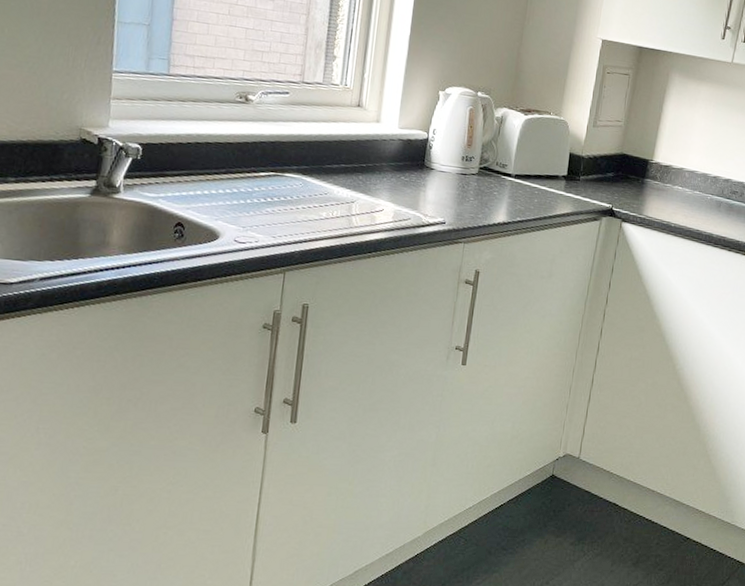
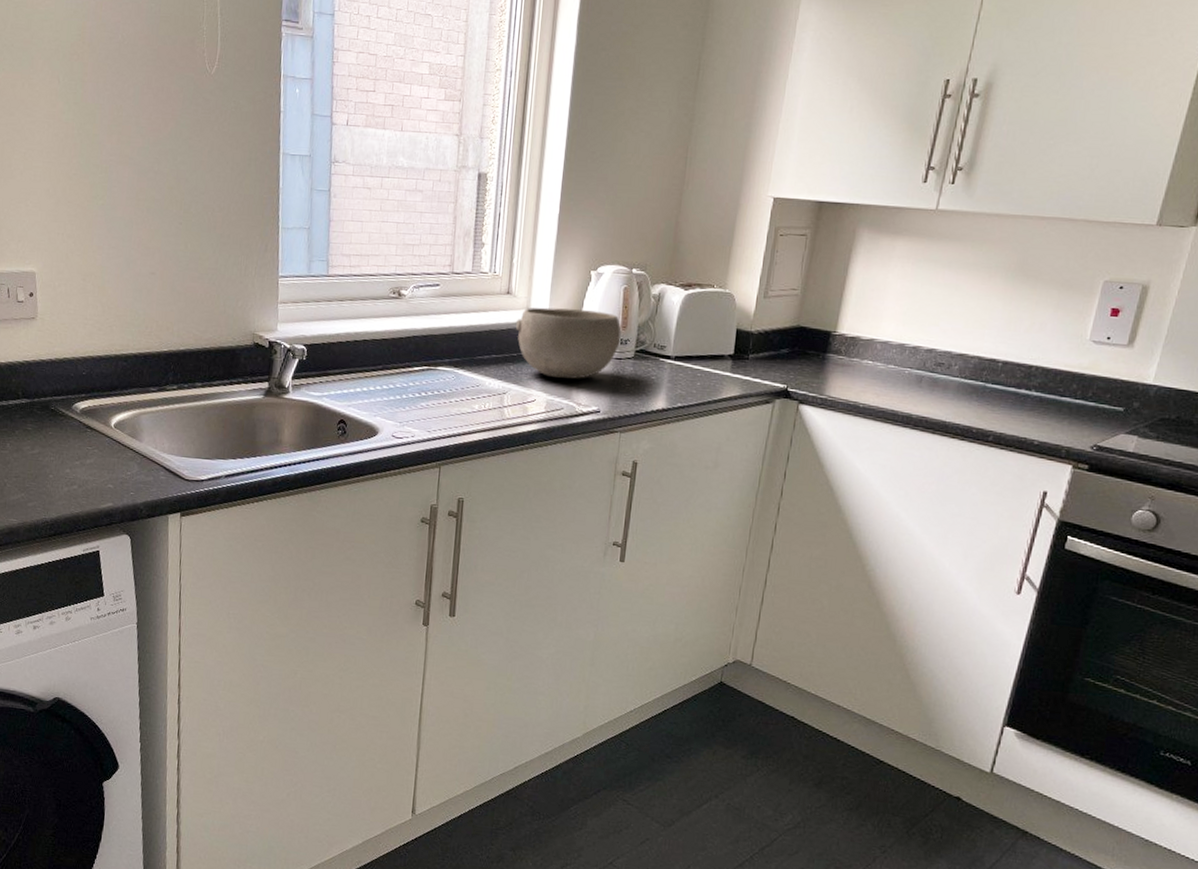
bowl: none [365,121,467,192] -> present [515,307,621,379]

